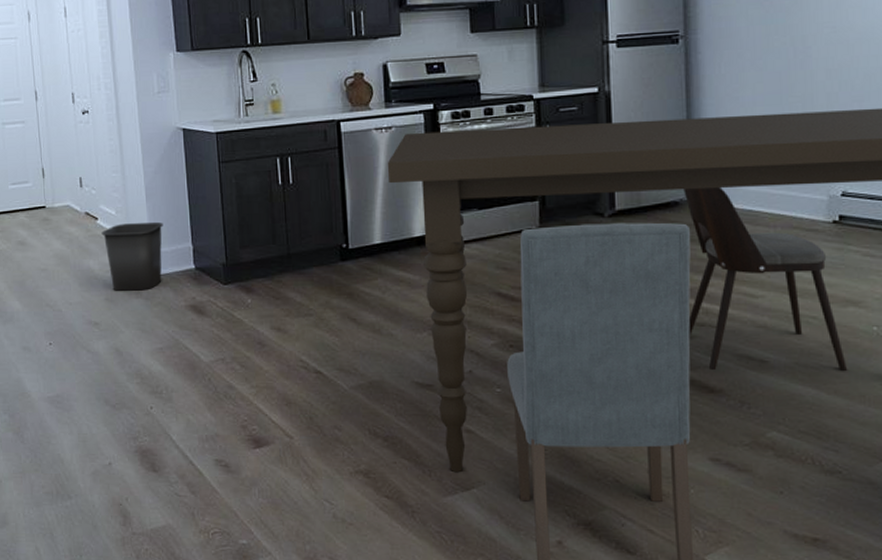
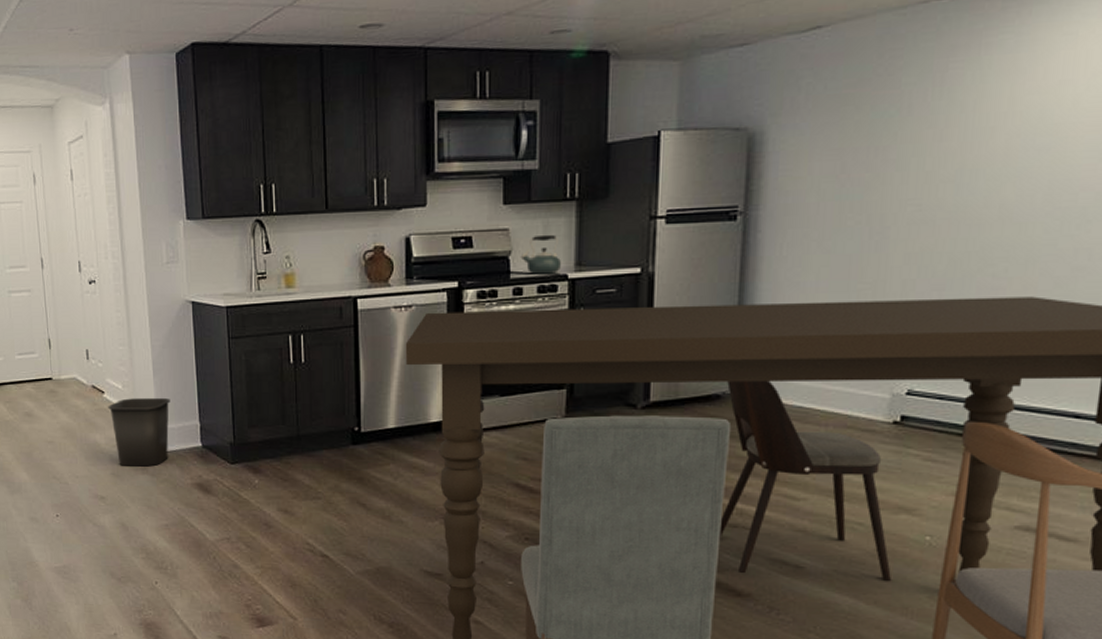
kettle: none [489,59,526,96] -> present [520,234,561,274]

